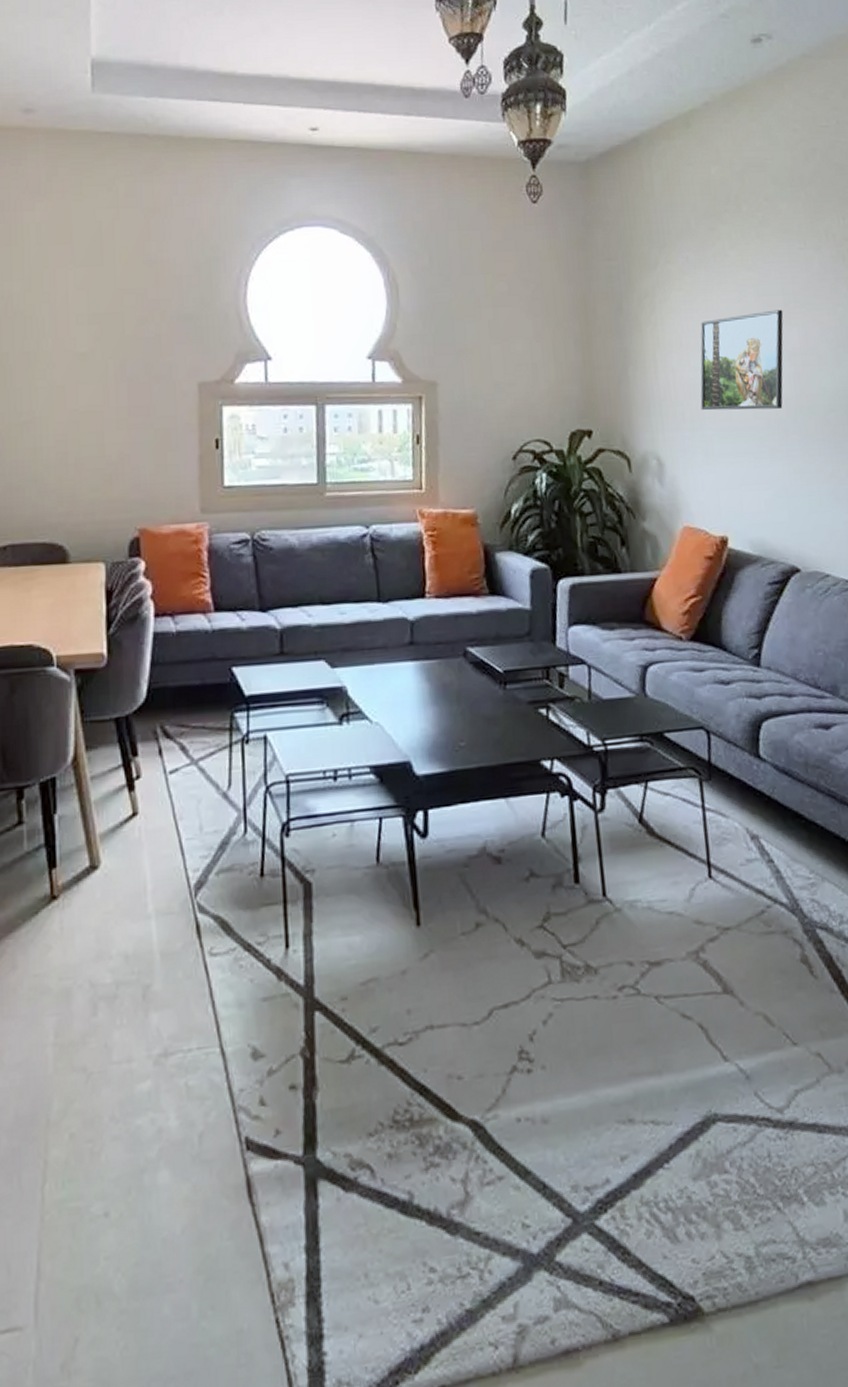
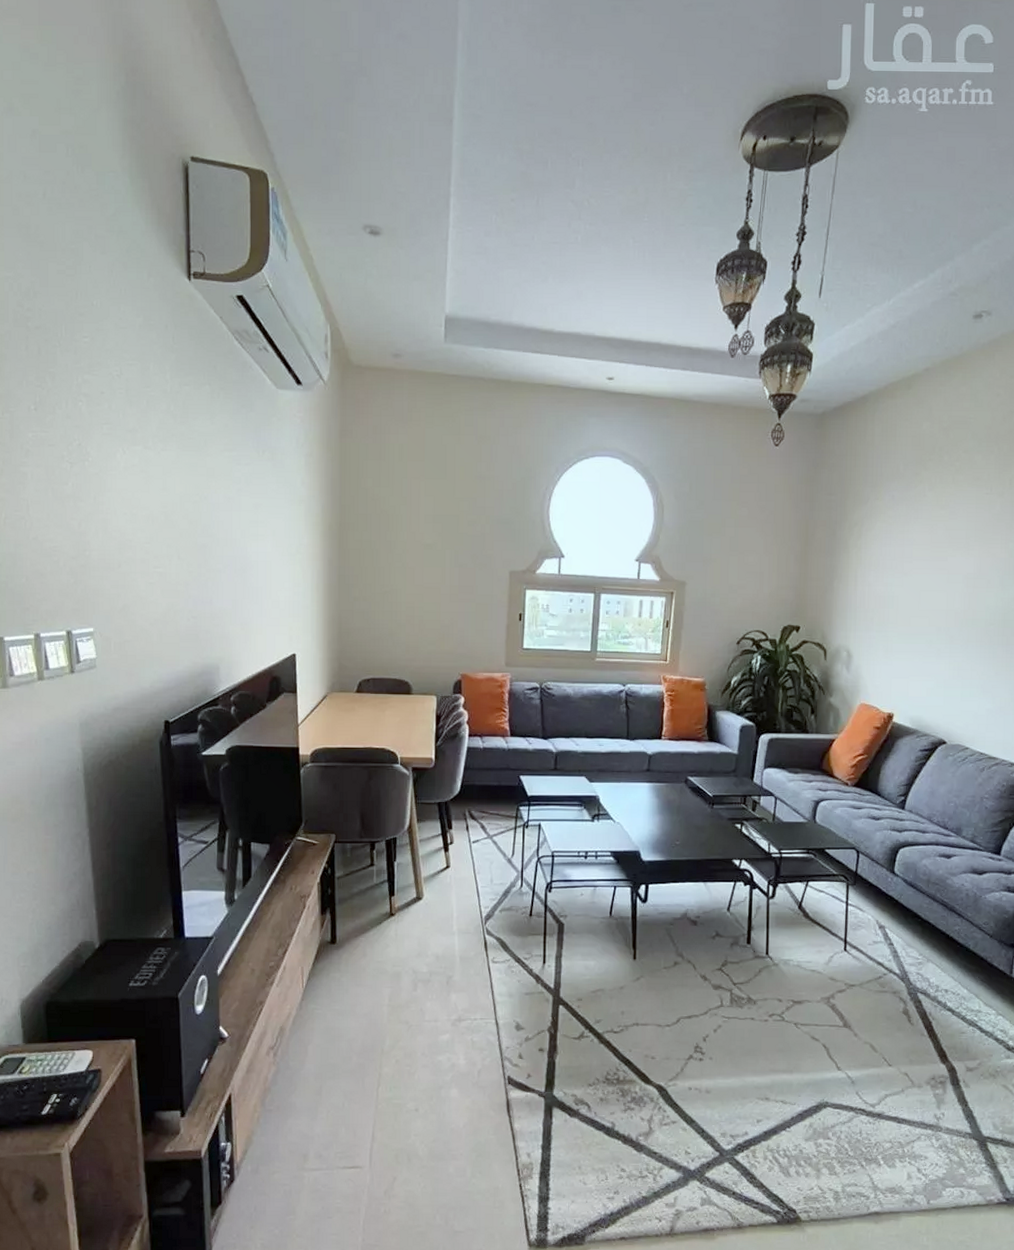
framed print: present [700,309,784,411] -> none [887,542,964,620]

